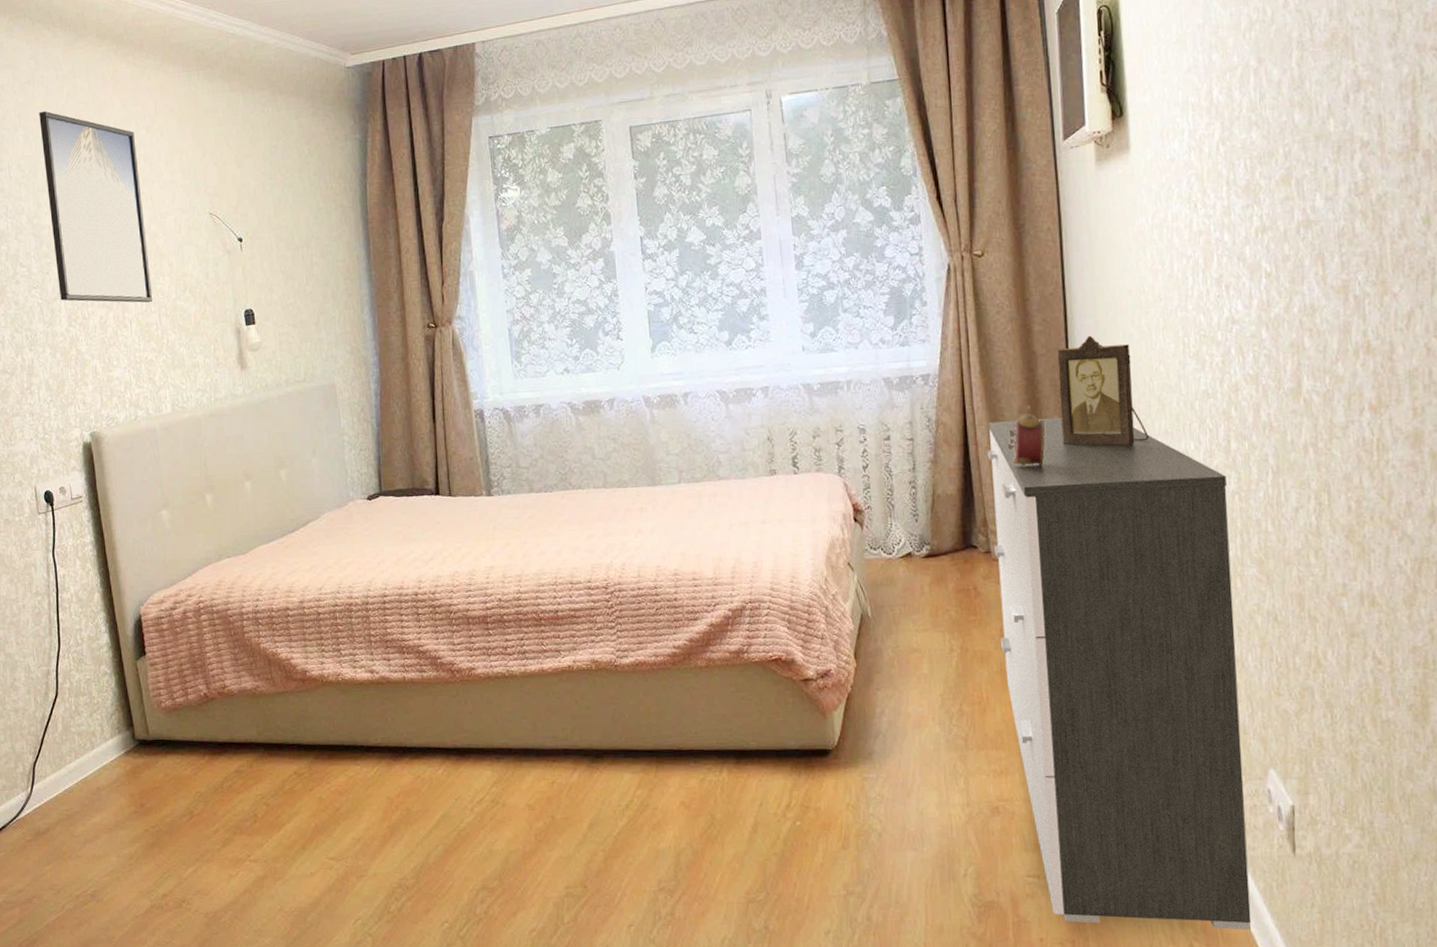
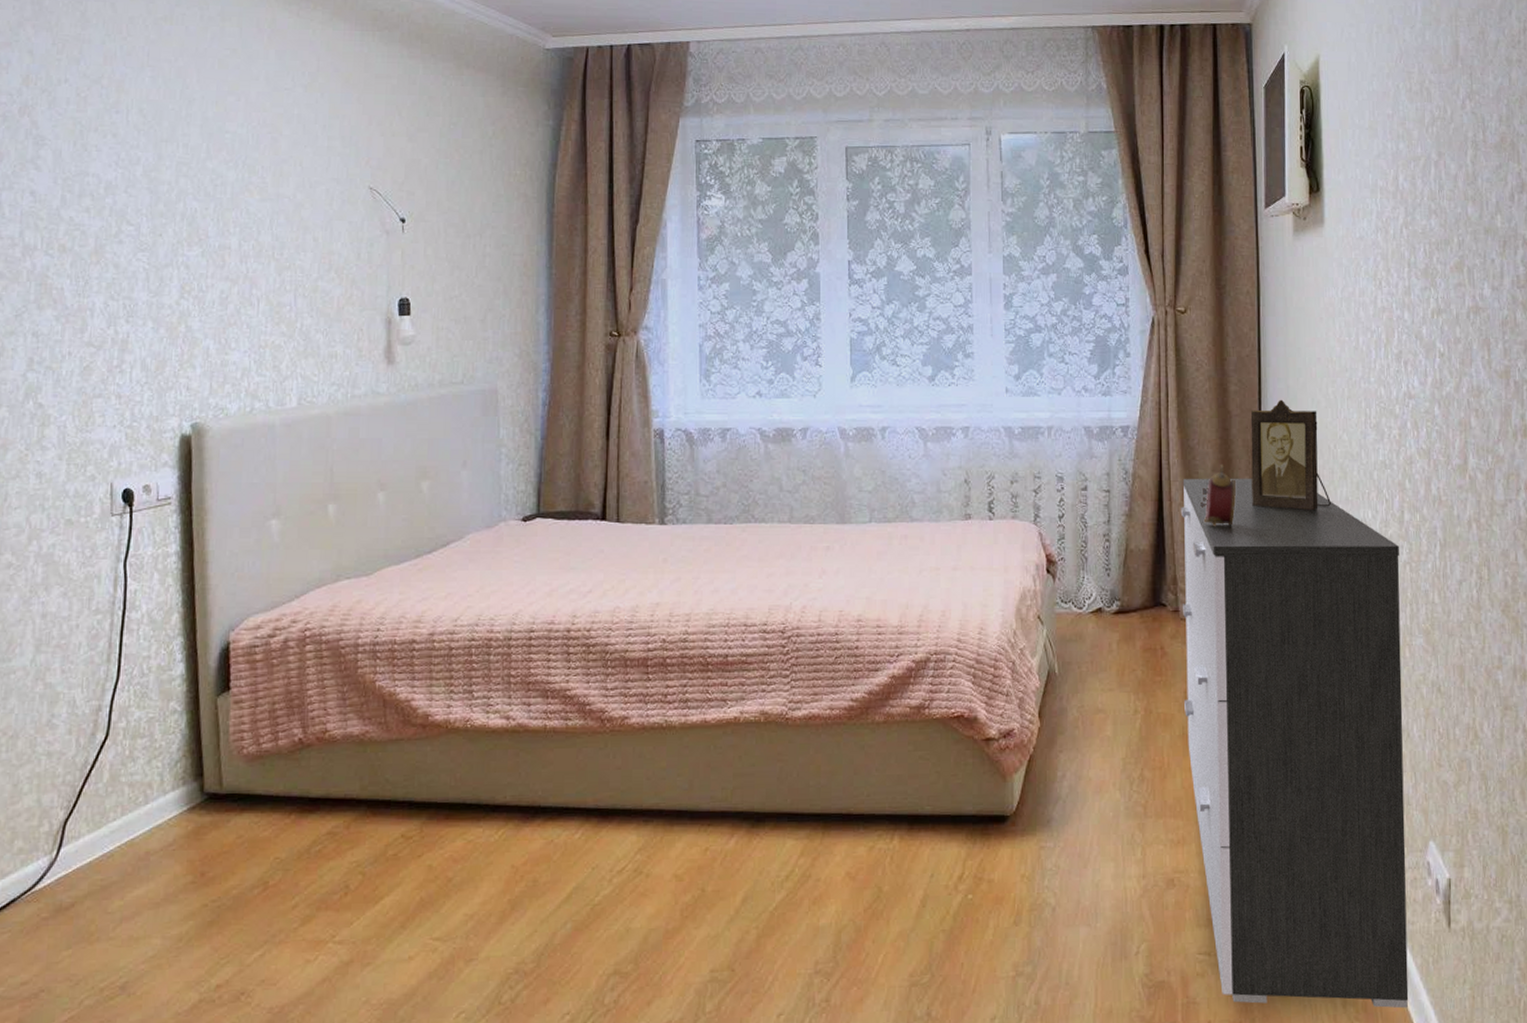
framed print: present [39,111,153,303] -> none [172,52,290,279]

